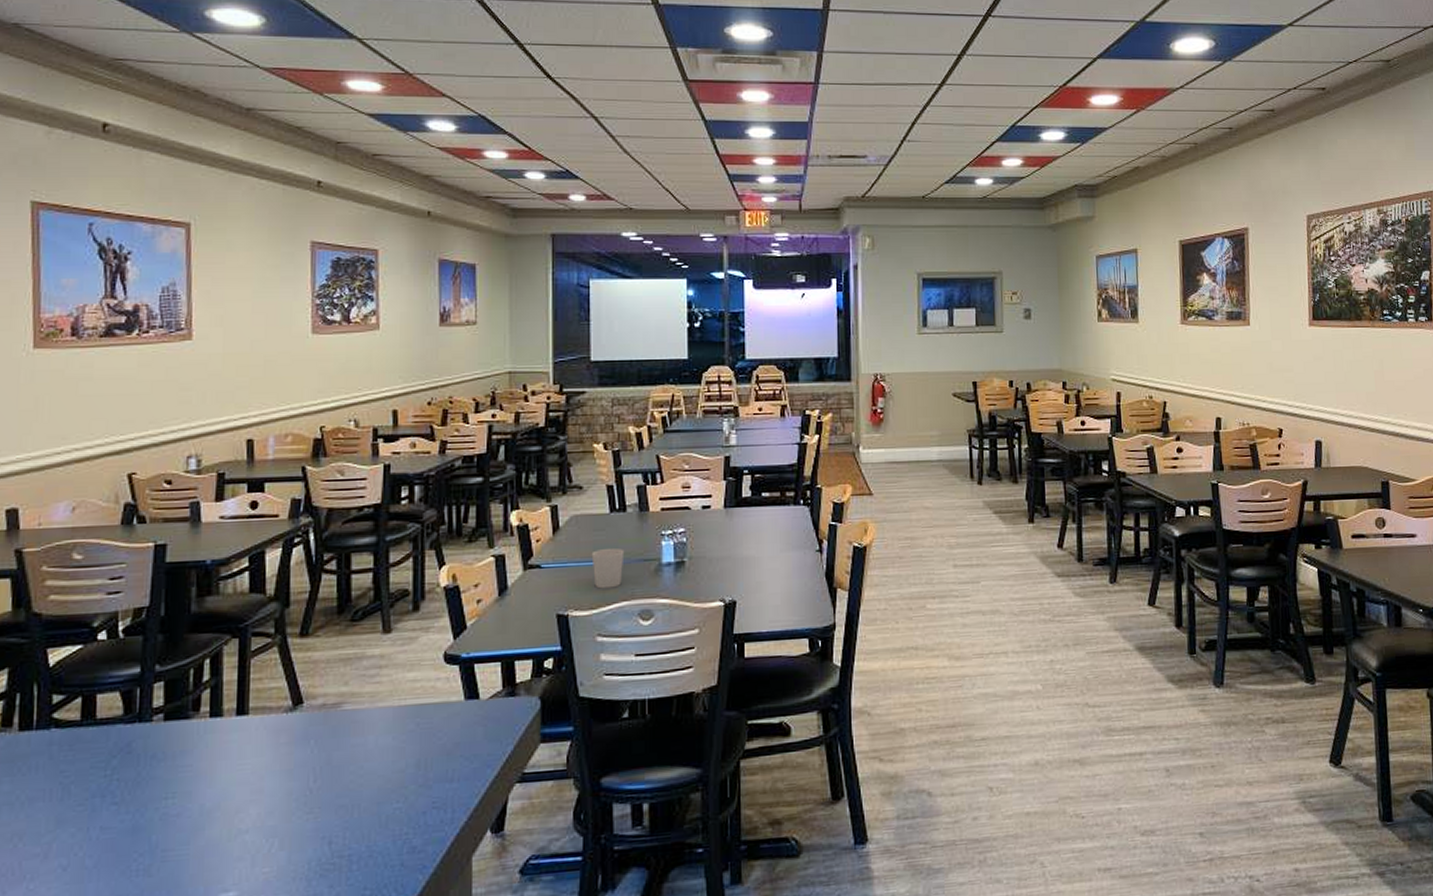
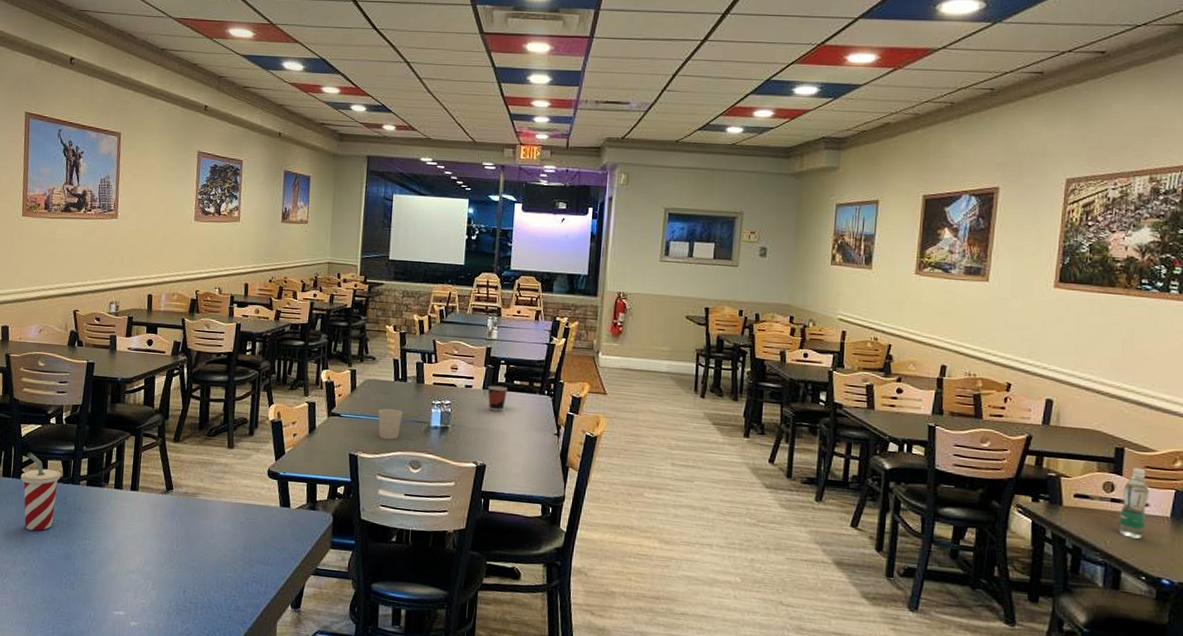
beverage cup: none [50,686,120,803] -> present [20,451,61,531]
cup: none [730,501,755,533] -> present [487,385,508,412]
bottle: none [1392,499,1416,572] -> present [1118,467,1150,539]

